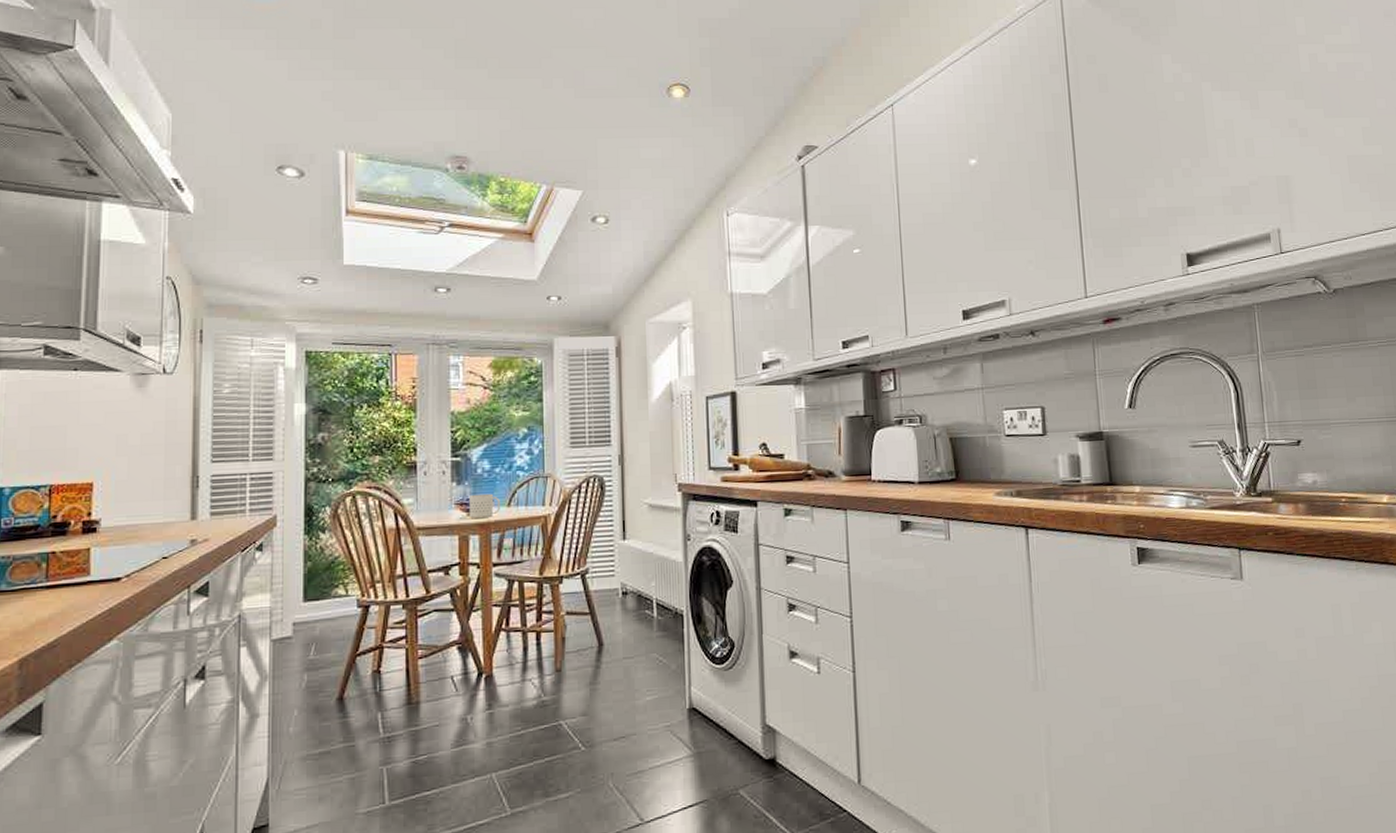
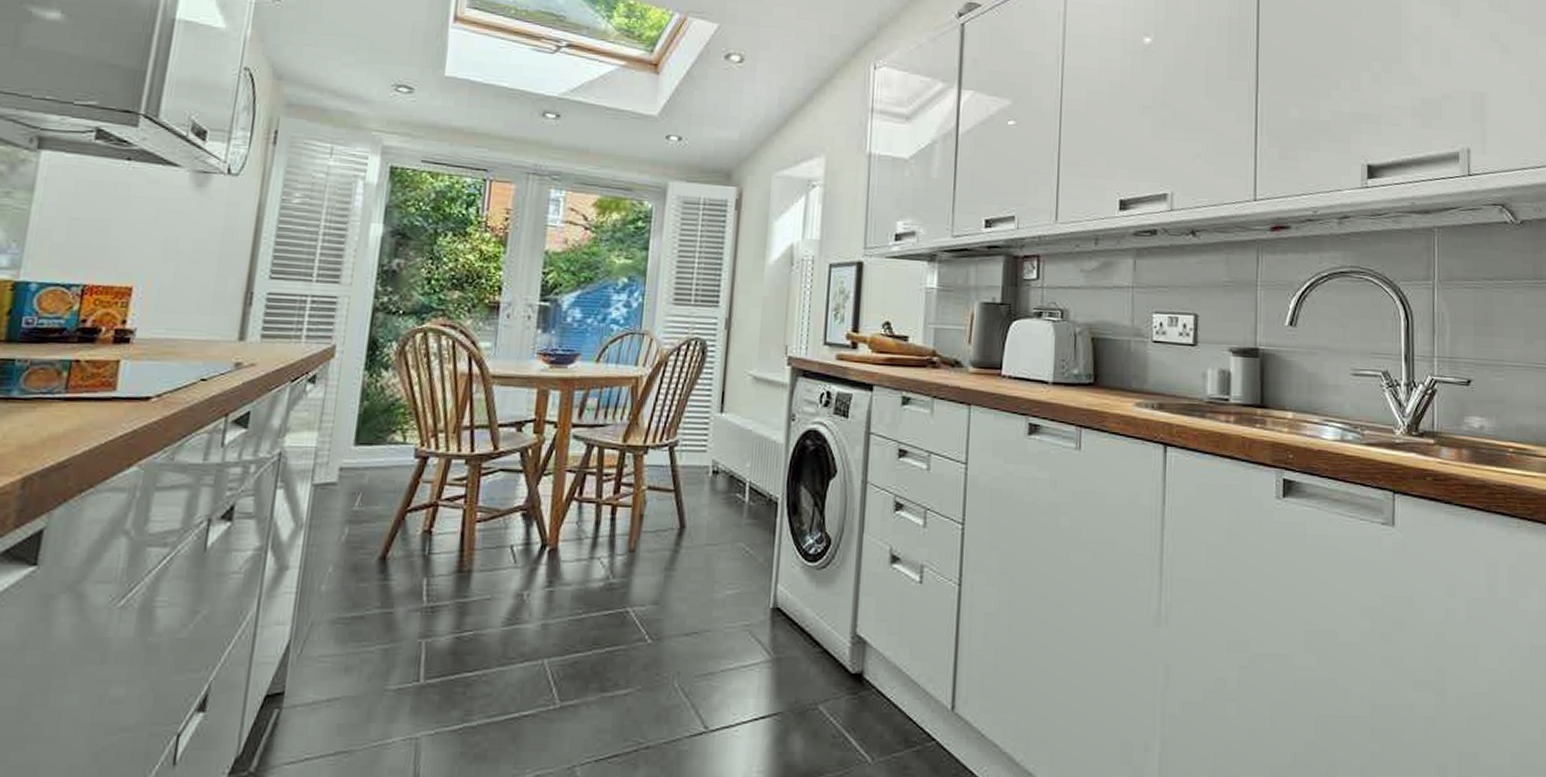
mug: present [468,493,500,518] -> none [551,344,588,372]

